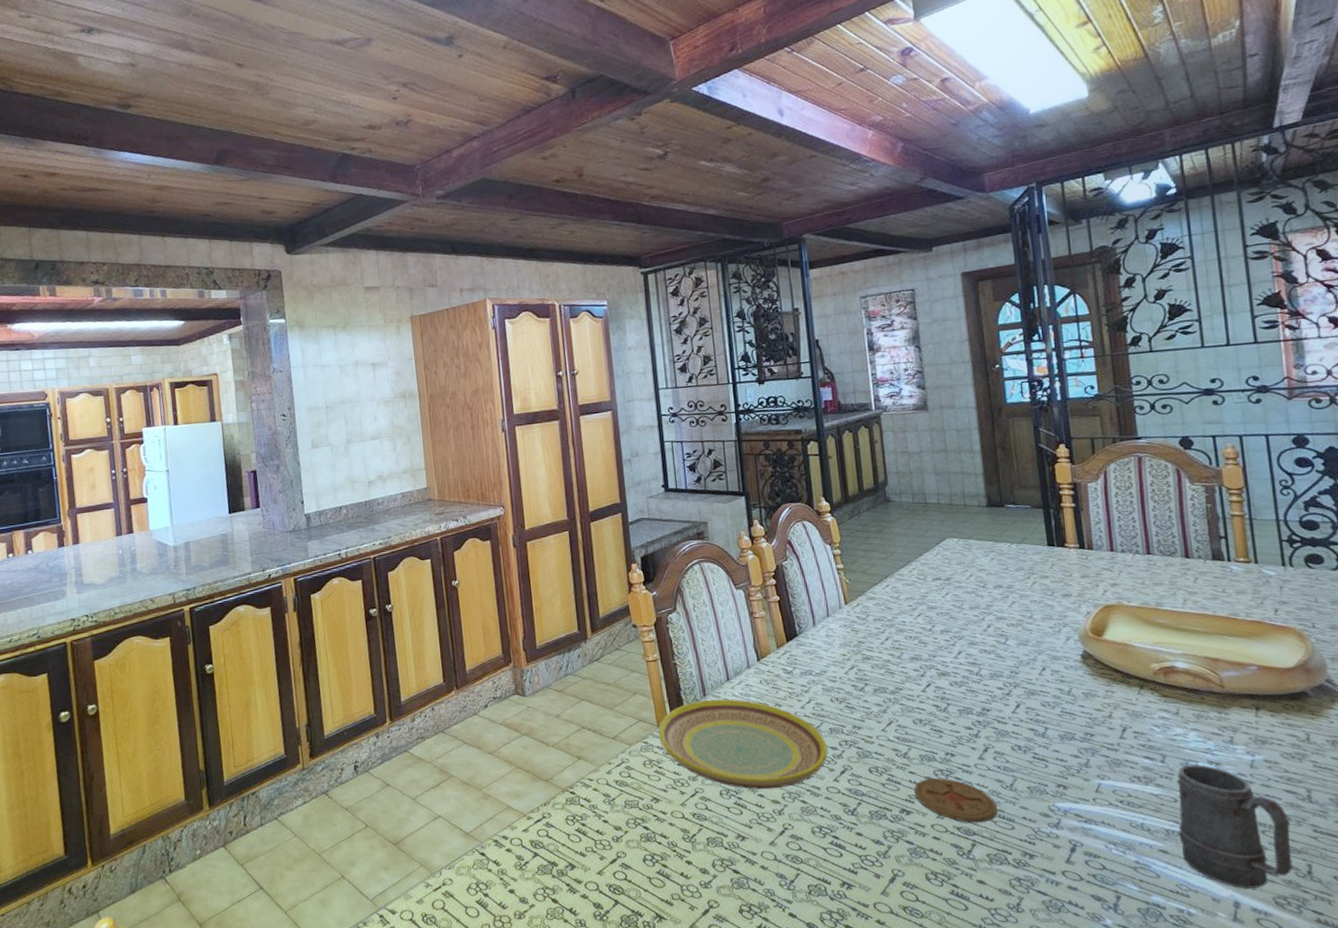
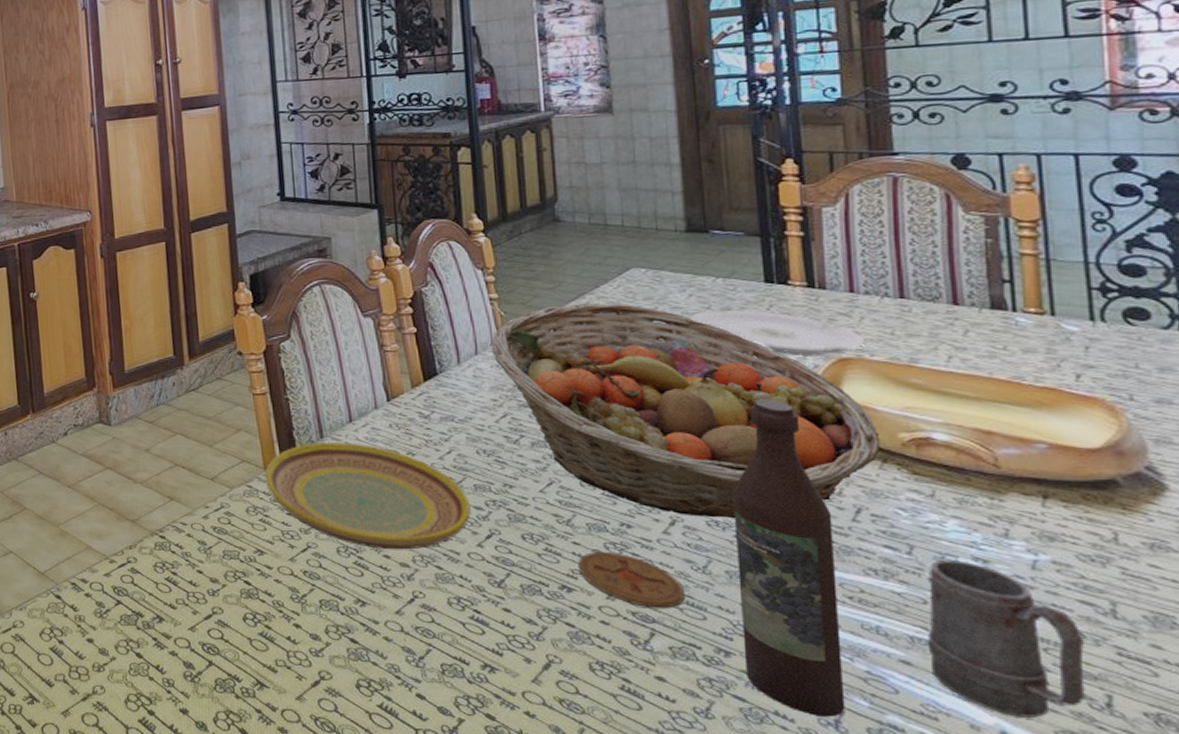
fruit basket: none [839,567,1138,743] -> present [491,302,881,519]
plate: none [992,568,1124,604] -> present [690,309,866,355]
wine bottle: none [1030,642,1121,902] -> present [732,399,845,717]

